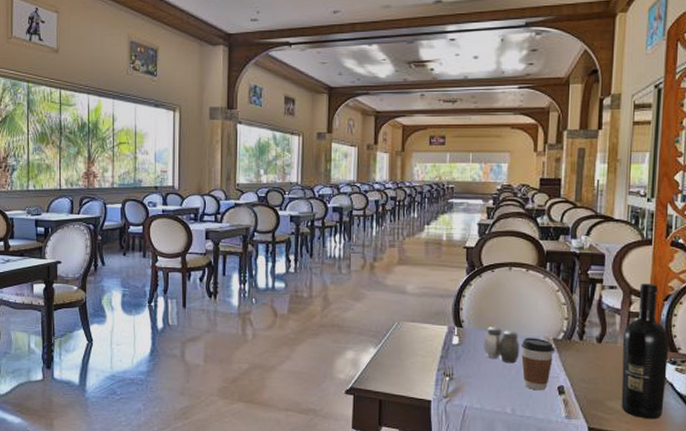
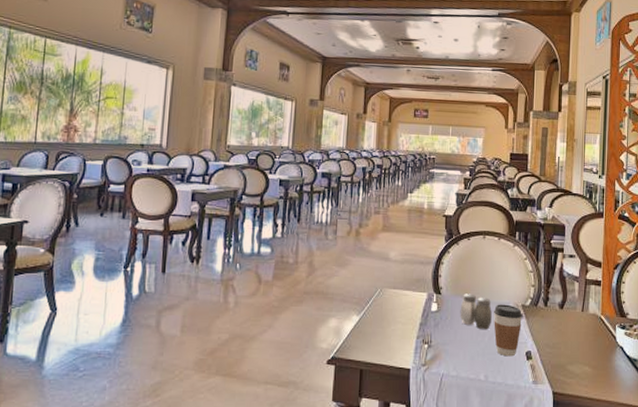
wine bottle: present [621,283,670,419] -> none [580,253,620,382]

